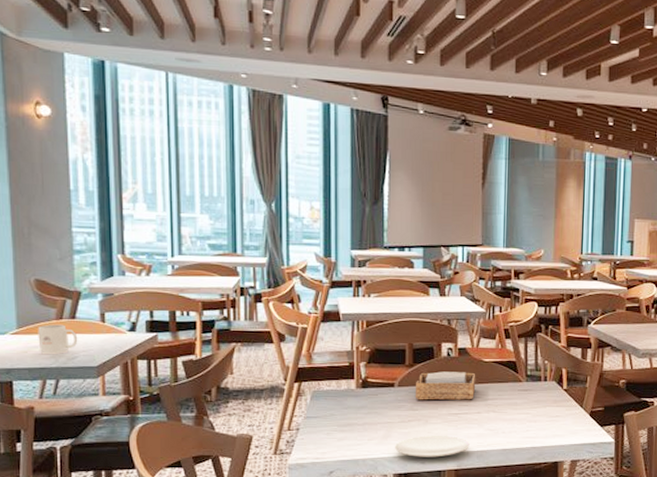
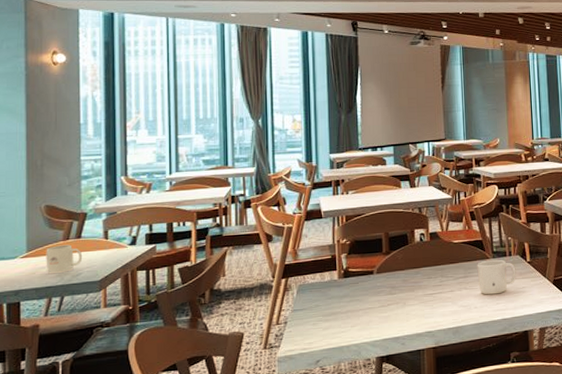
plate: present [395,436,470,458] -> none [376,315,445,339]
napkin holder: present [415,371,476,401] -> none [392,254,448,285]
mug: none [508,383,551,421] -> present [477,259,516,295]

